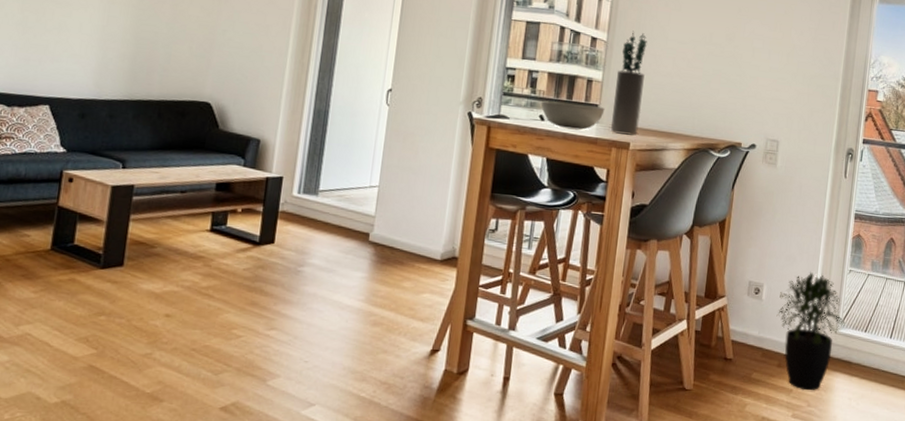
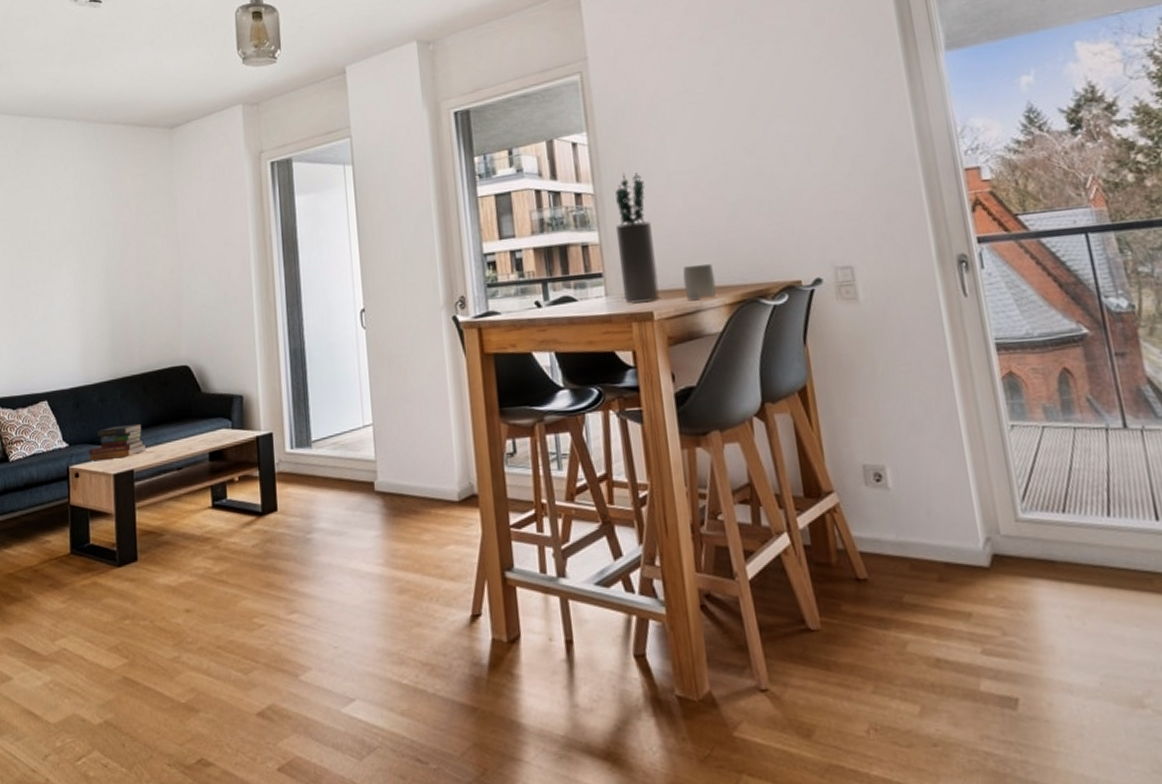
books: none [87,142,151,173] -> present [88,423,146,462]
bowl: present [541,100,605,131] -> none [532,275,612,312]
mug: none [657,113,683,143] -> present [682,264,717,301]
potted plant: present [778,272,847,391] -> none [913,437,1029,612]

